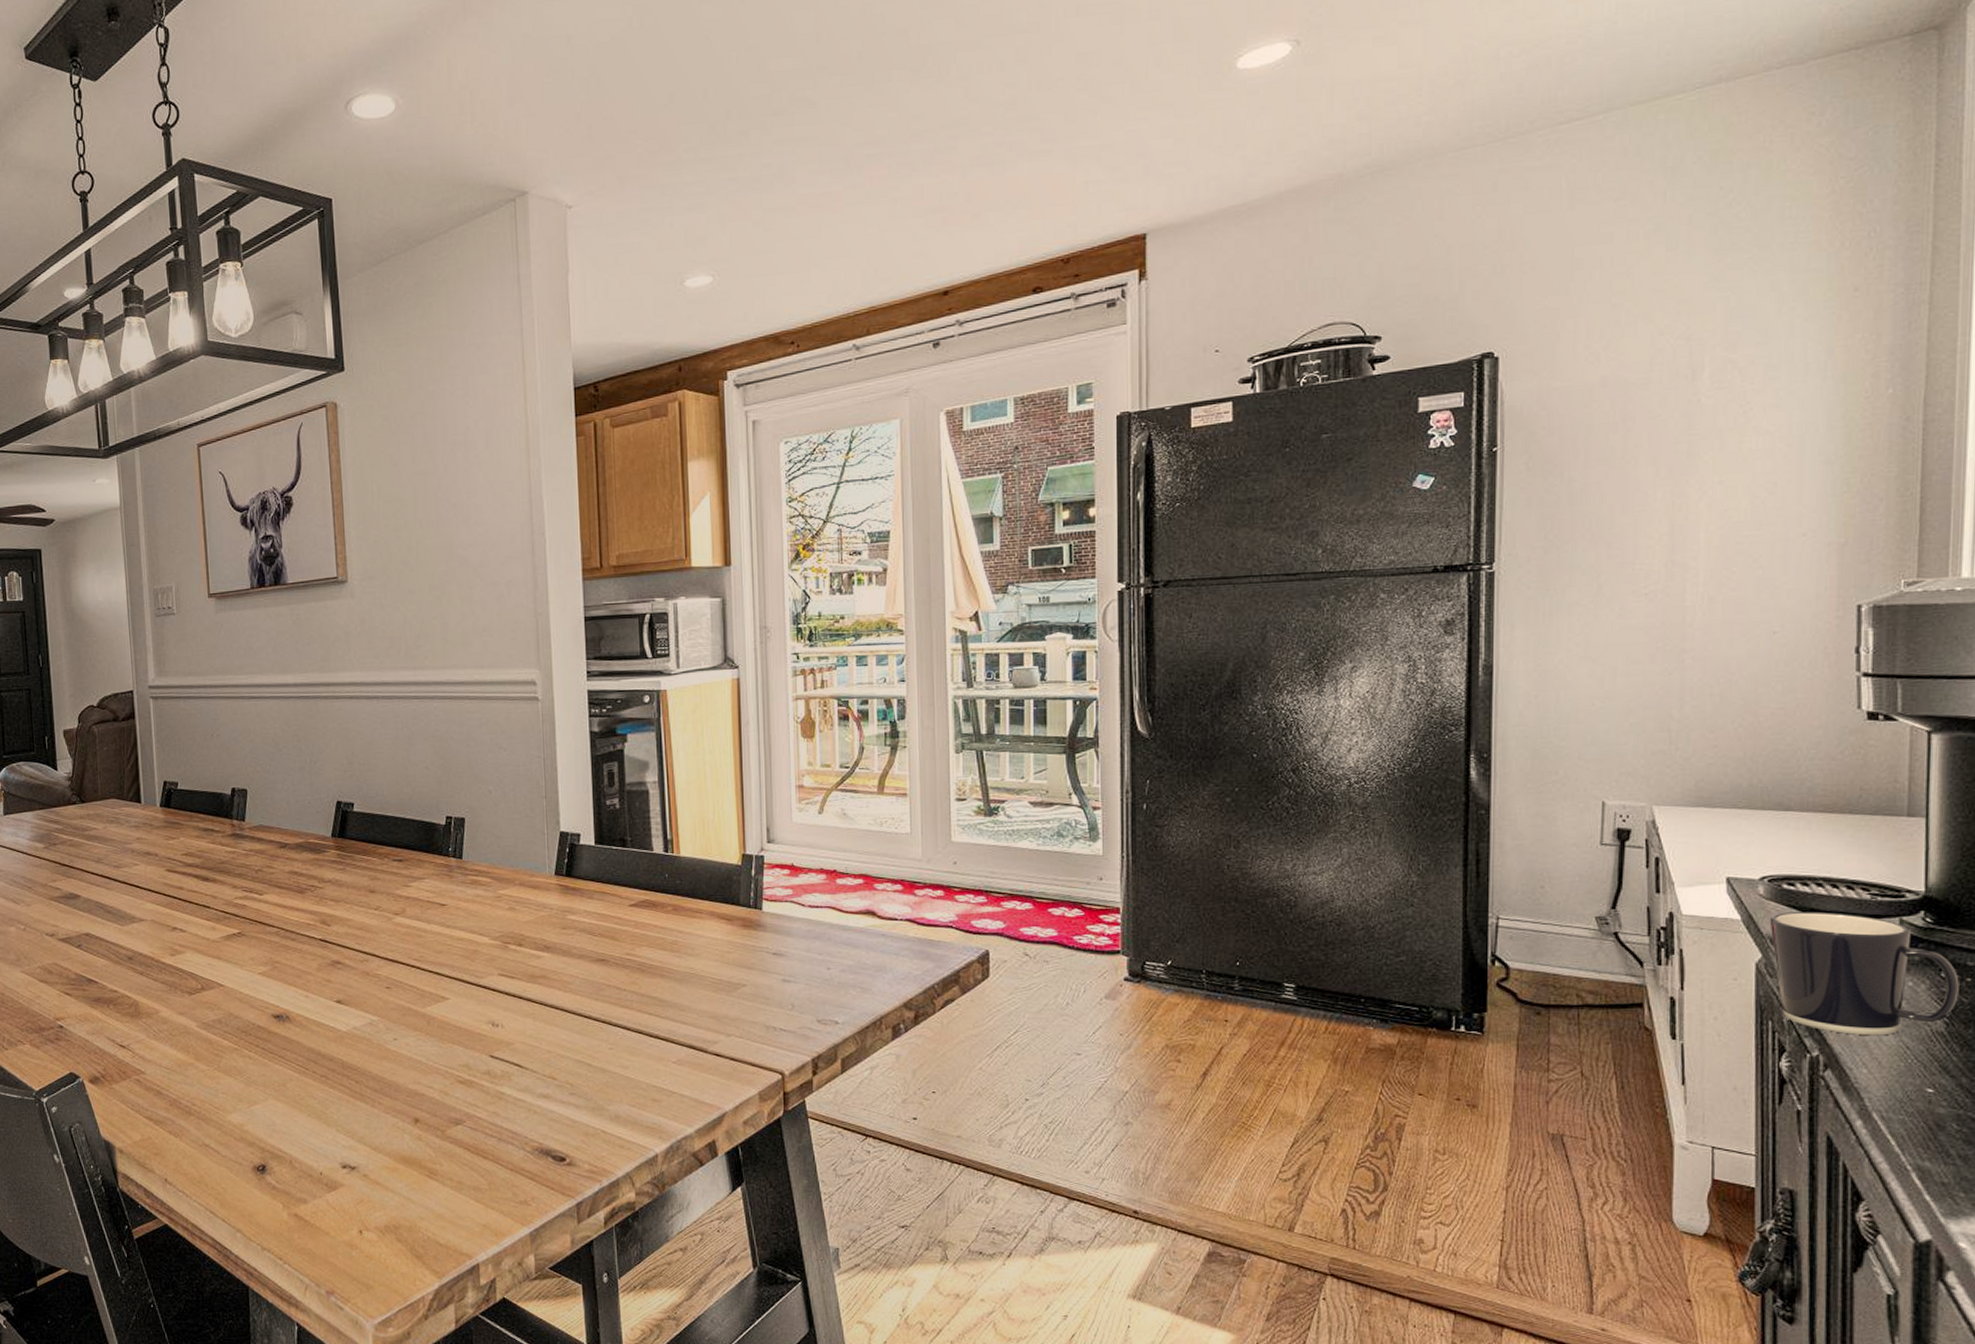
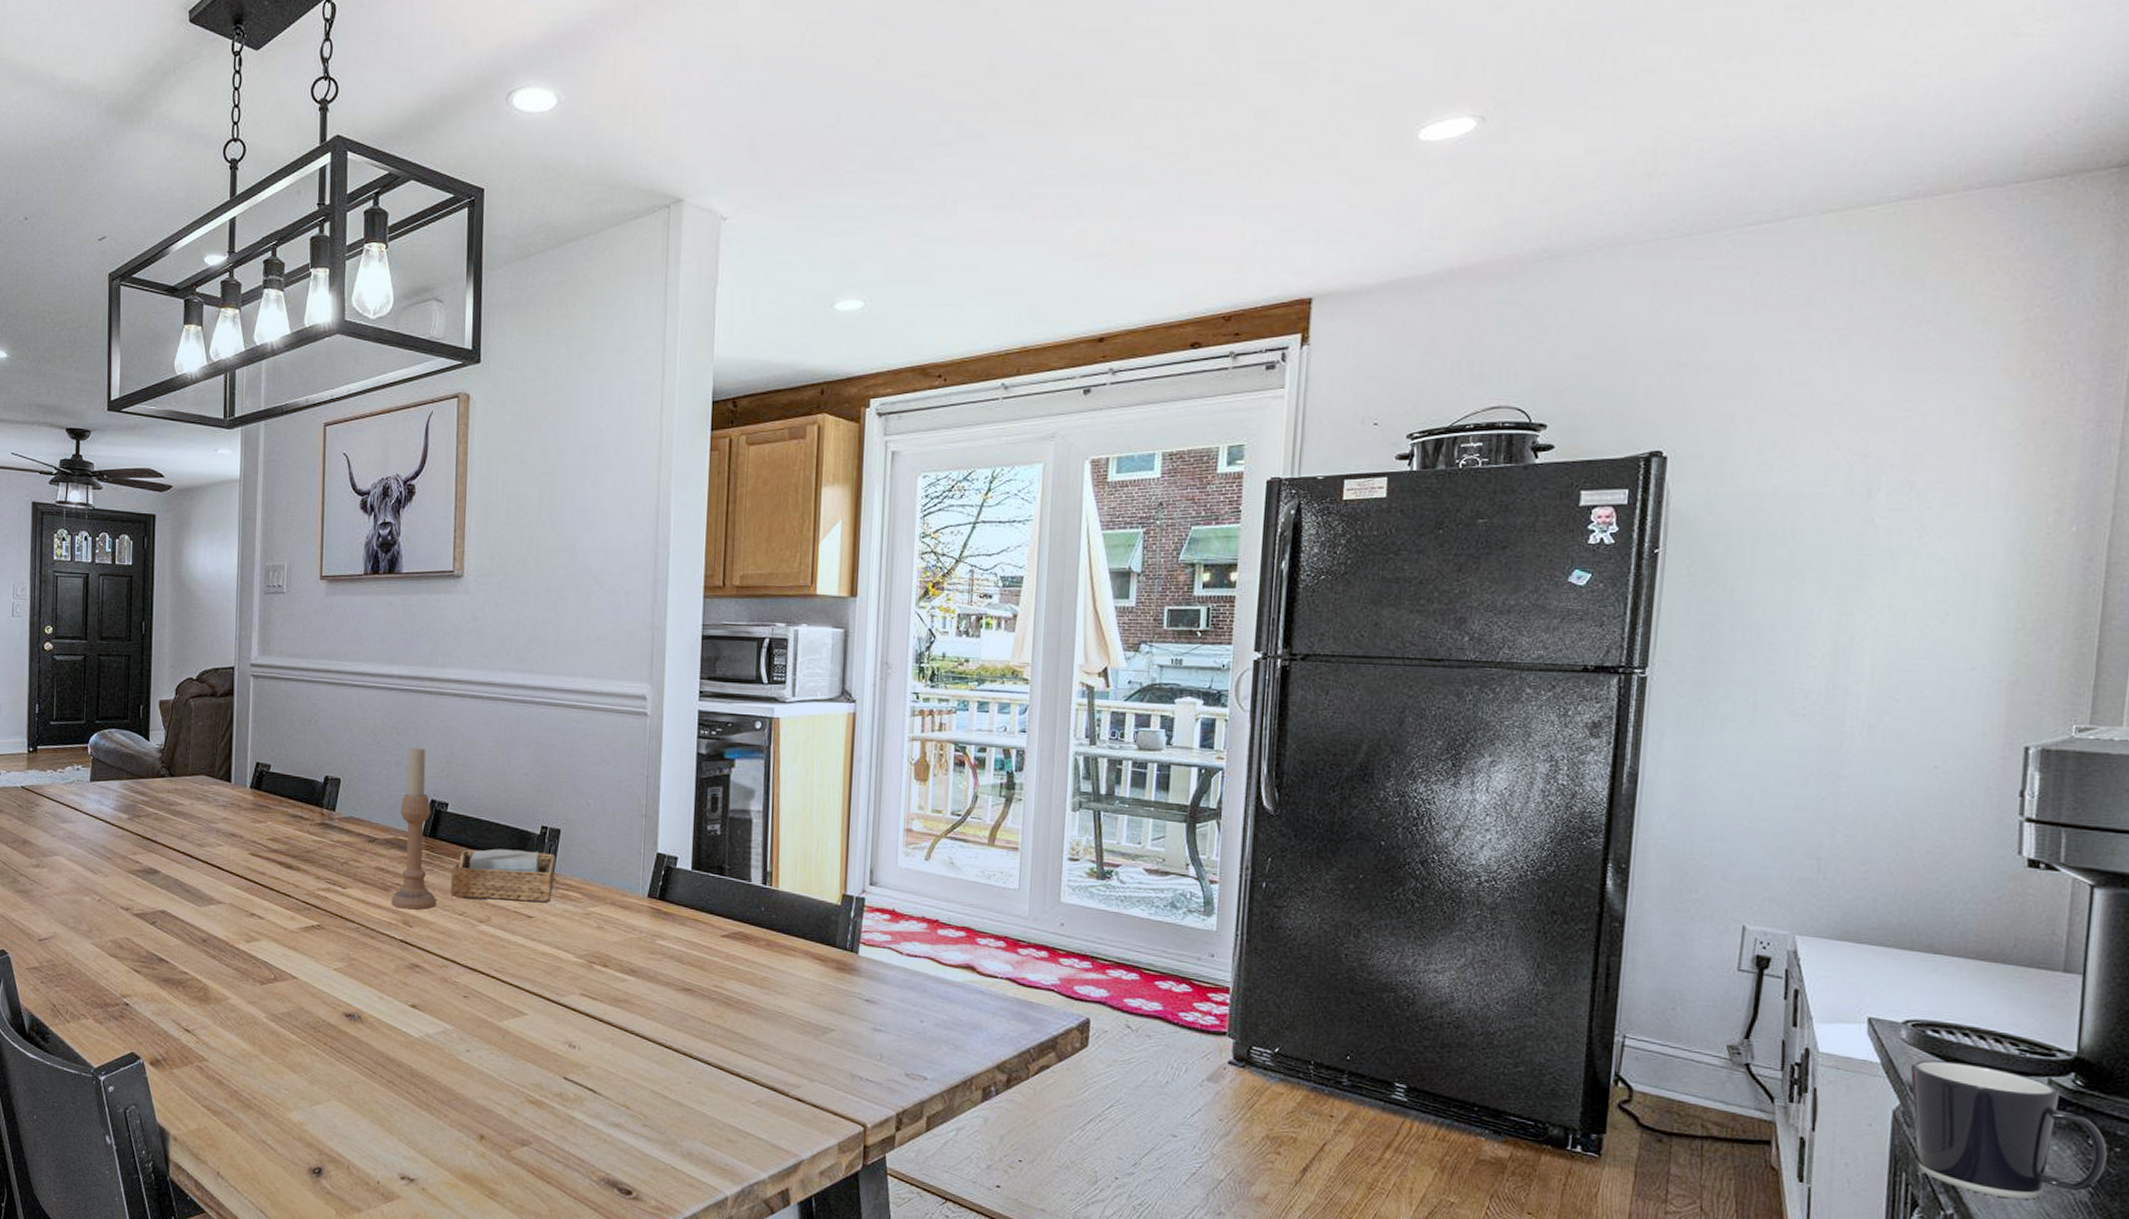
candlestick: none [307,750,351,909] -> present [391,745,436,910]
napkin holder: none [363,841,464,894] -> present [450,848,556,903]

